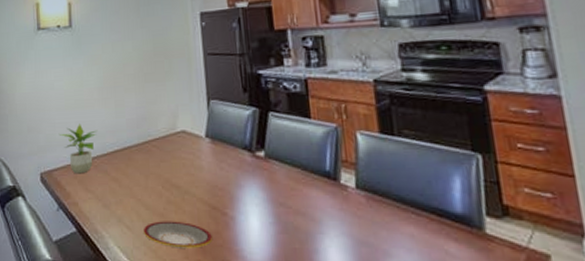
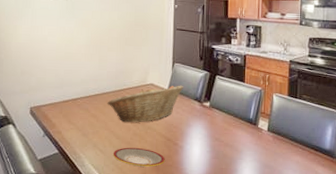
potted plant: present [60,124,98,174] -> none [49,72,83,110]
fruit basket: none [129,129,226,187] -> present [107,85,183,123]

